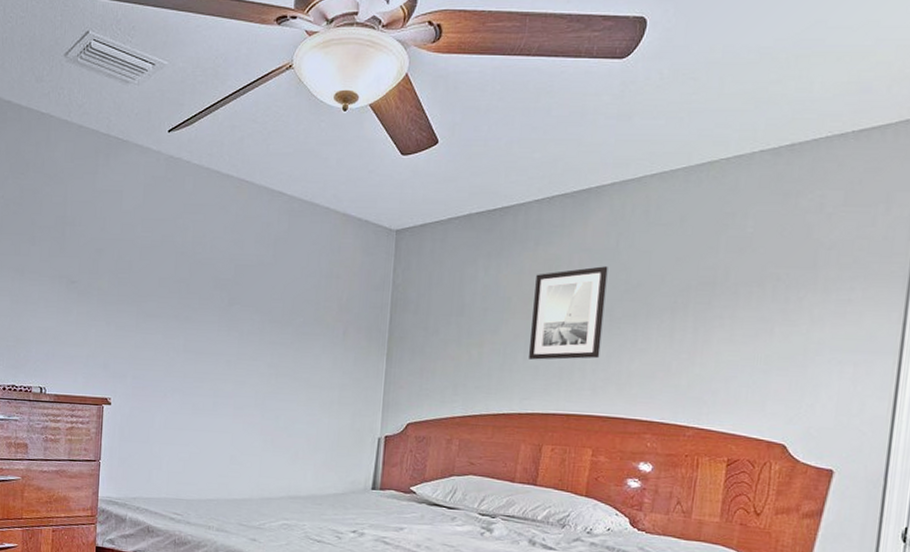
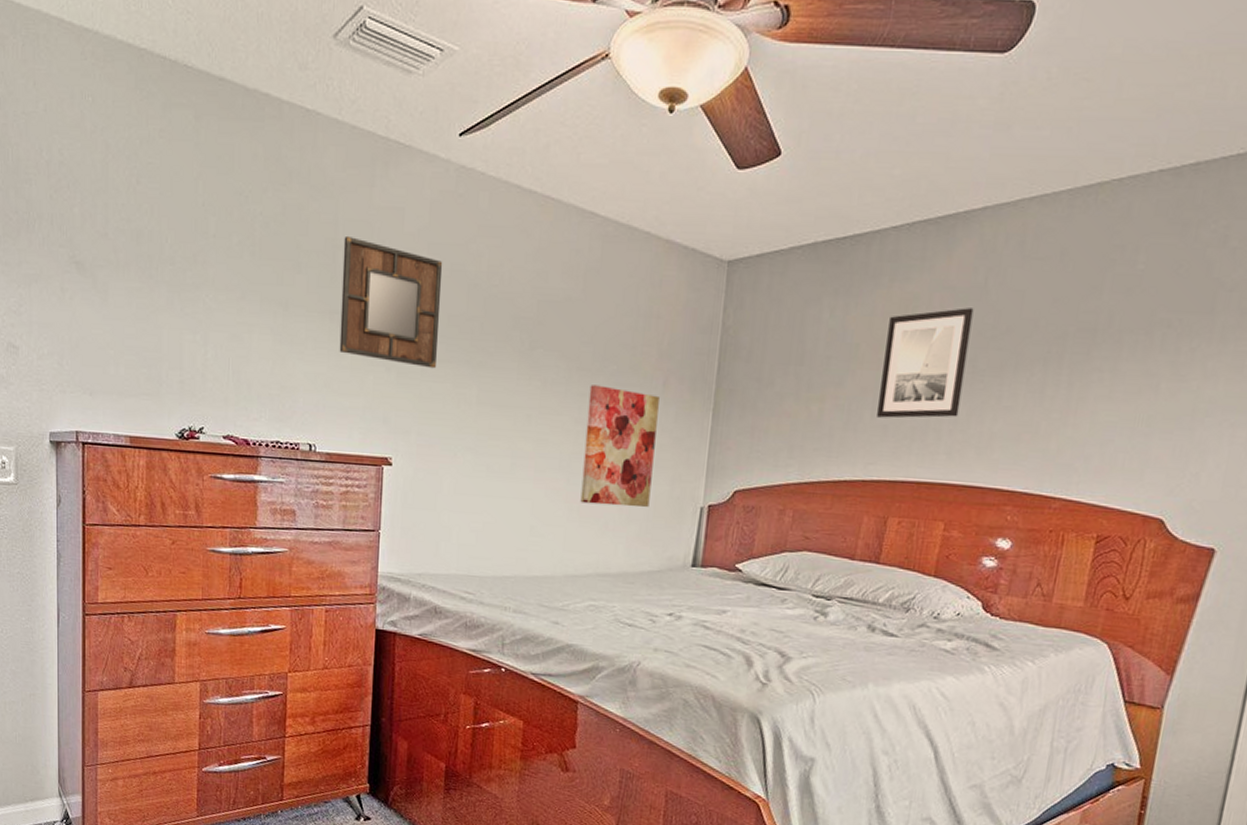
home mirror: none [67,214,155,323] -> present [339,235,443,369]
wall art: none [273,334,340,439] -> present [580,385,659,508]

